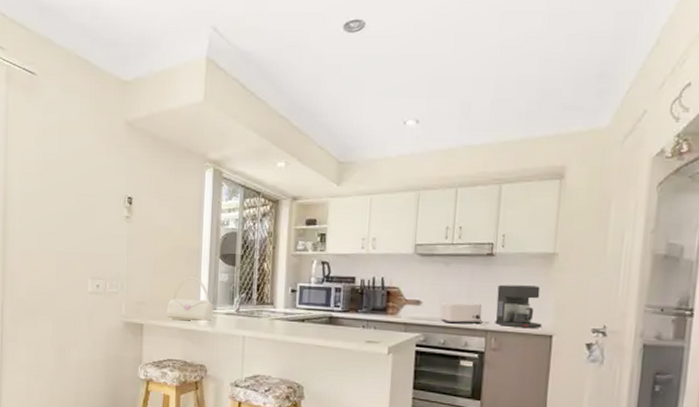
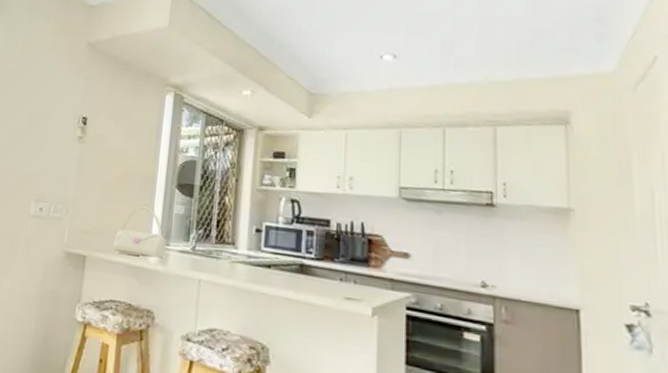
toaster: present [440,301,483,324] -> none [434,257,486,287]
coffee maker: present [495,284,541,329] -> none [503,241,564,299]

